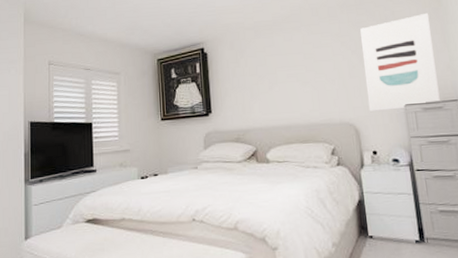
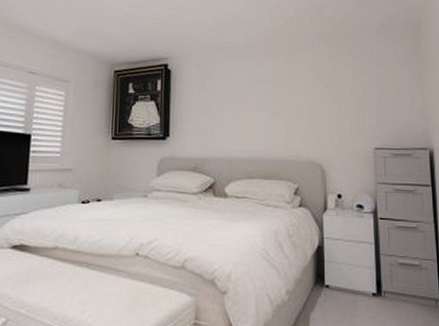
wall art: present [360,12,440,112] -> none [336,54,410,153]

